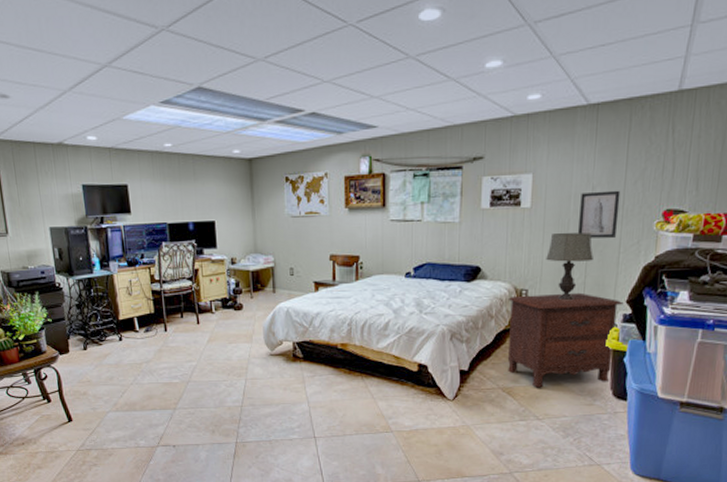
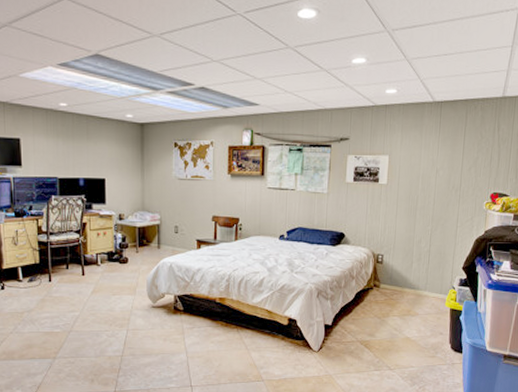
nightstand: present [507,292,624,388] -> none [365,259,460,342]
table lamp: present [546,233,593,301] -> none [399,208,437,266]
wall art: present [577,190,621,238] -> none [424,174,458,214]

